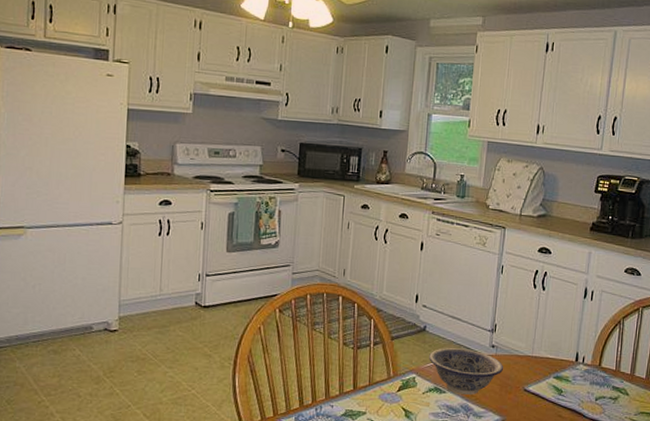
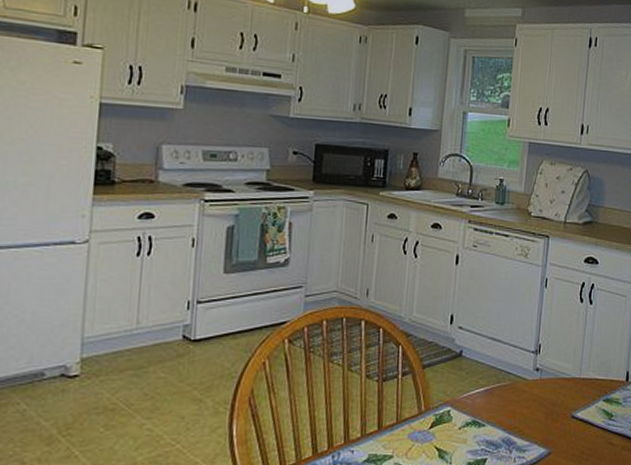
bowl: present [429,348,504,396] -> none [466,374,550,428]

